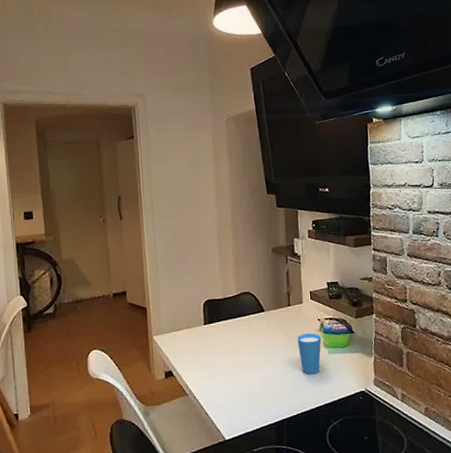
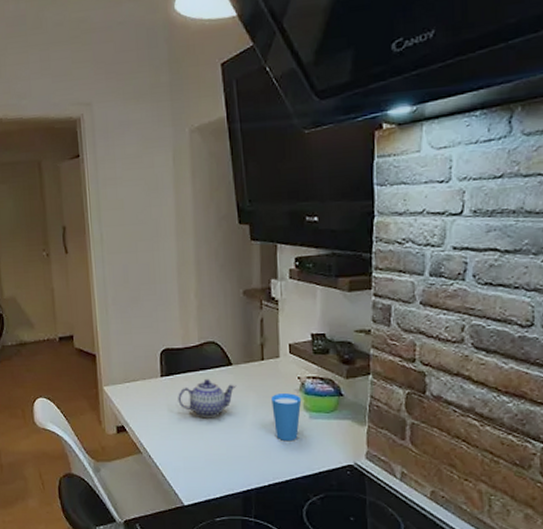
teapot: none [219,325,269,359] -> present [178,379,237,419]

